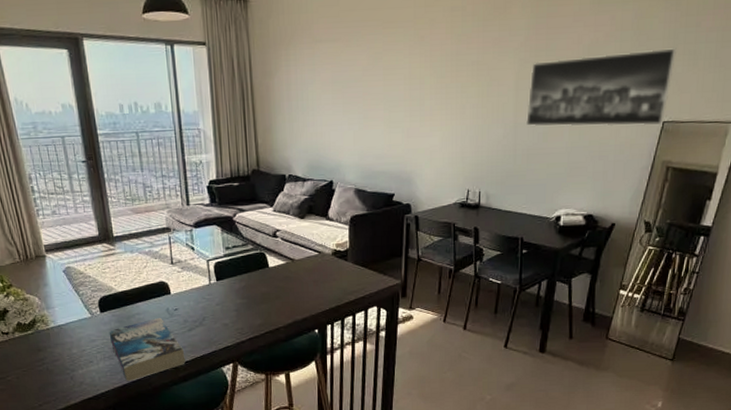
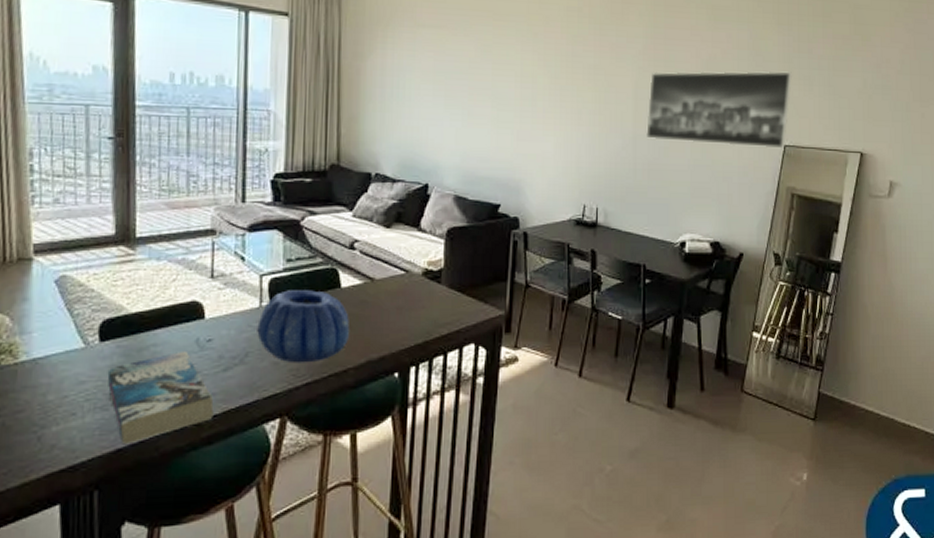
decorative bowl: none [209,270,278,324] -> present [257,290,349,363]

